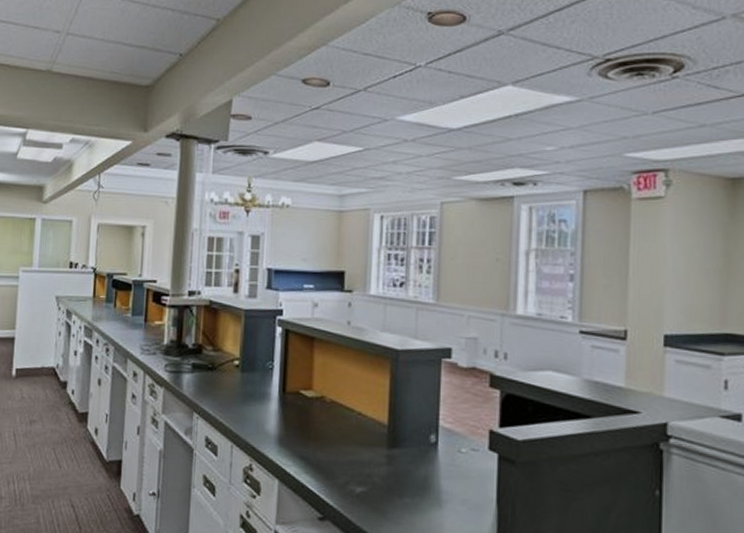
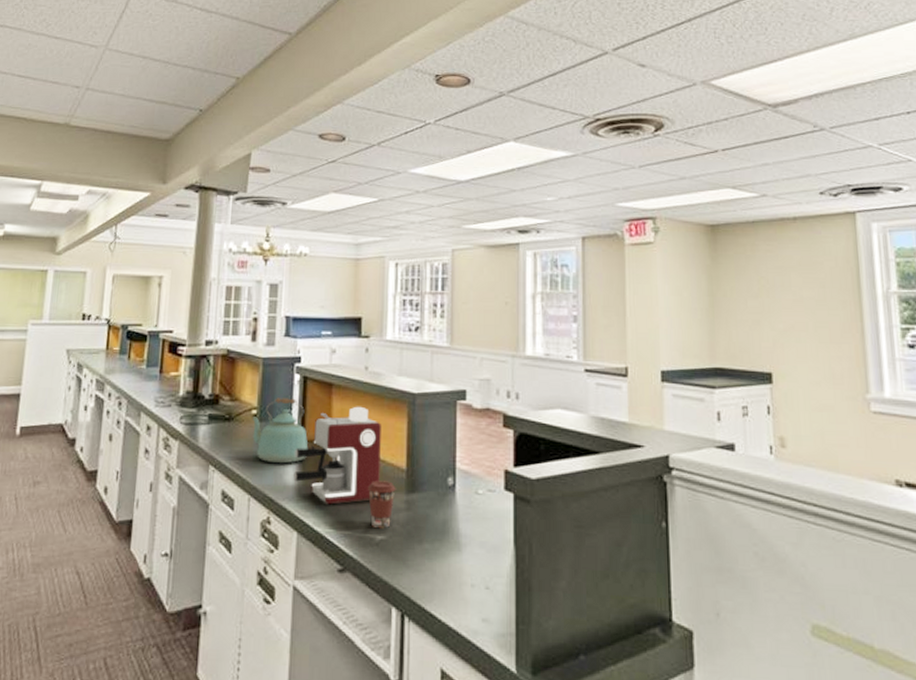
kettle: none [235,349,290,414] -> present [252,398,309,464]
coffee maker: none [275,360,363,456] -> present [293,406,381,505]
coffee cup: none [348,434,377,482] -> present [367,480,396,529]

